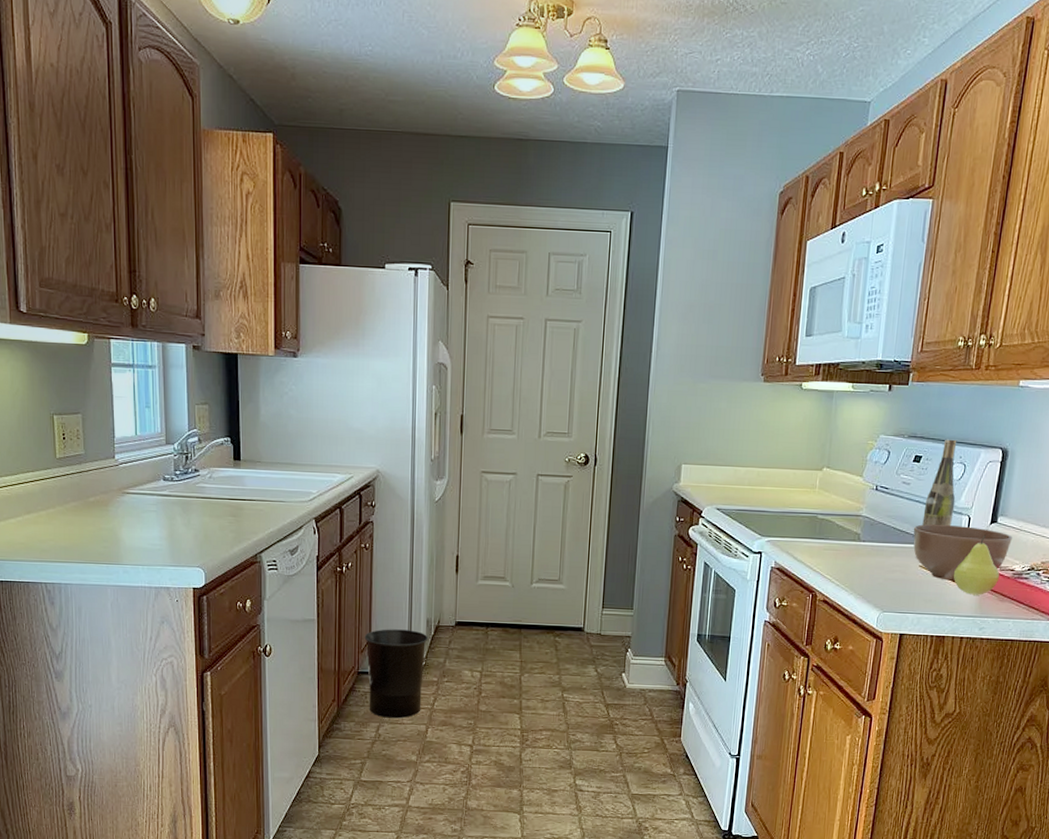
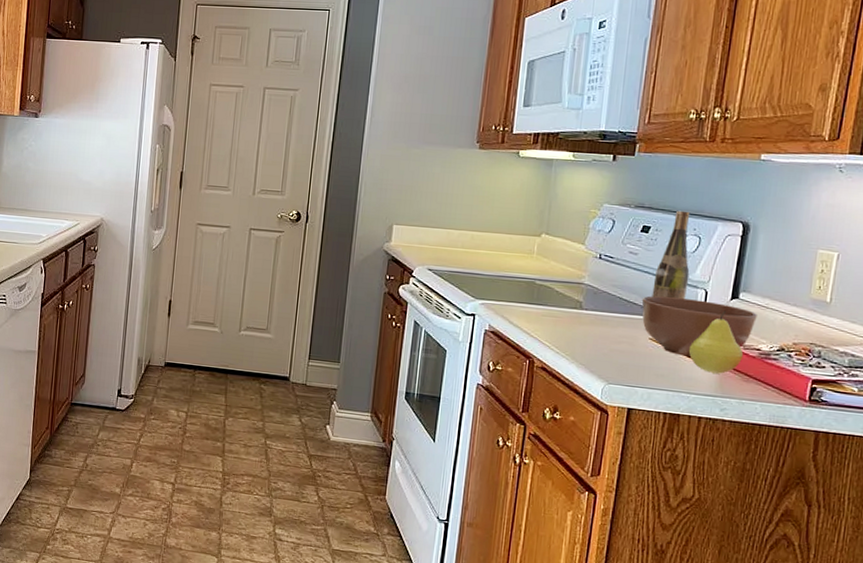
waste bin: present [364,629,428,719] -> none [79,364,138,451]

